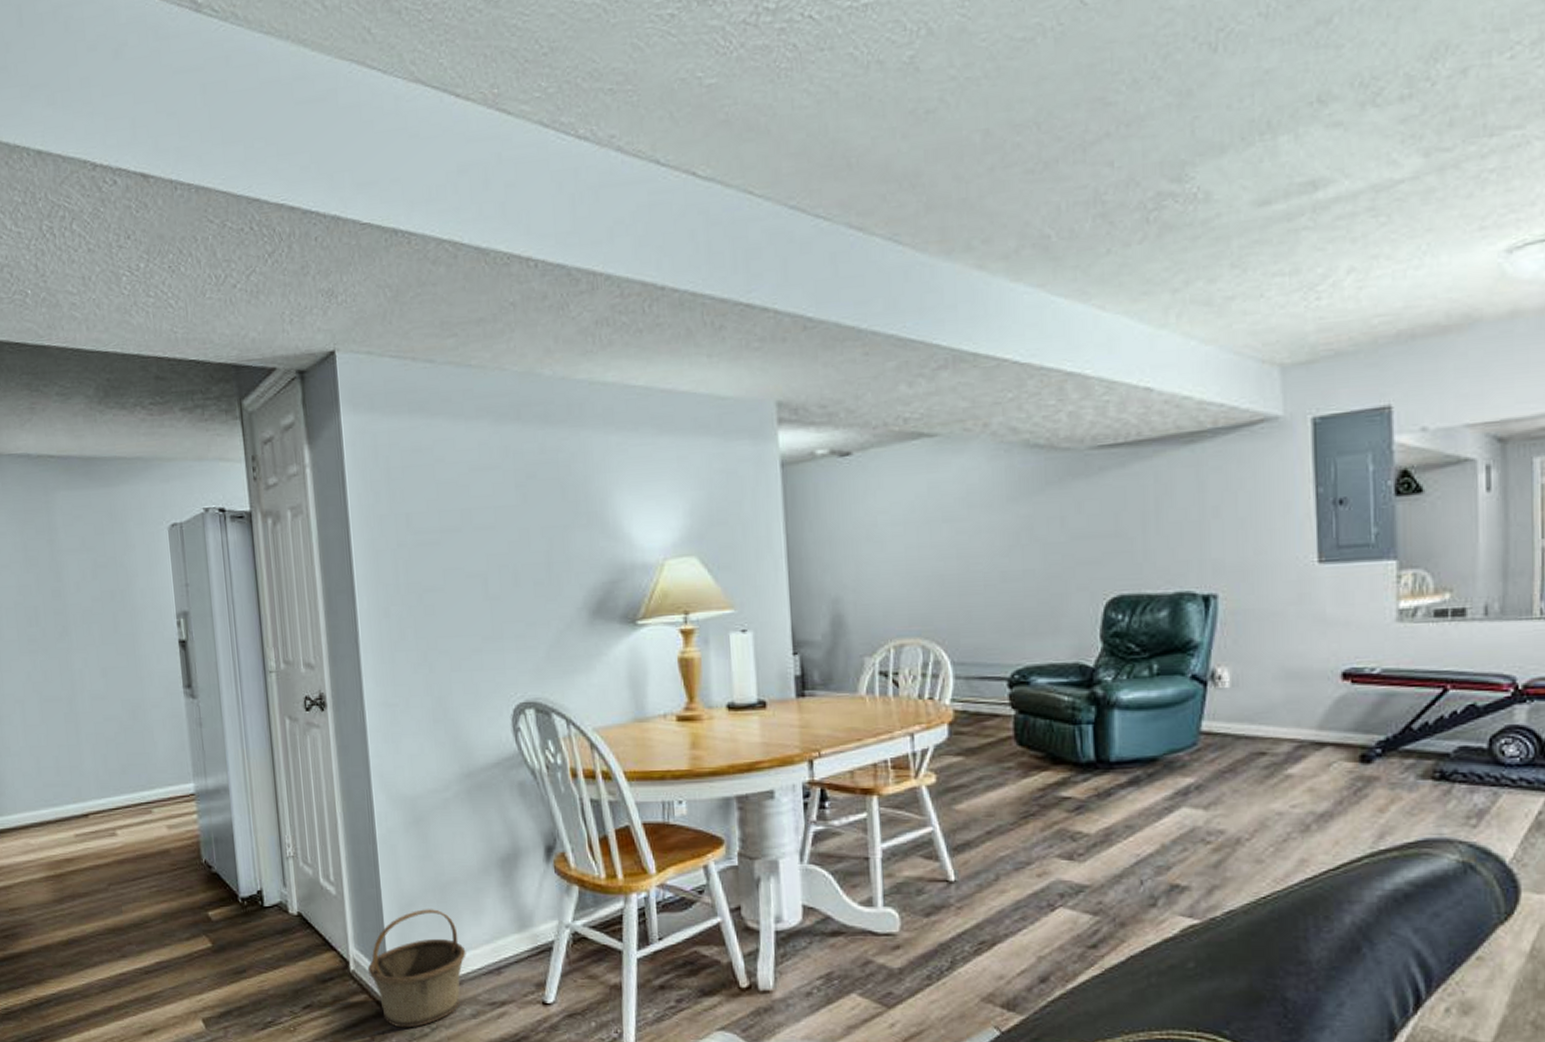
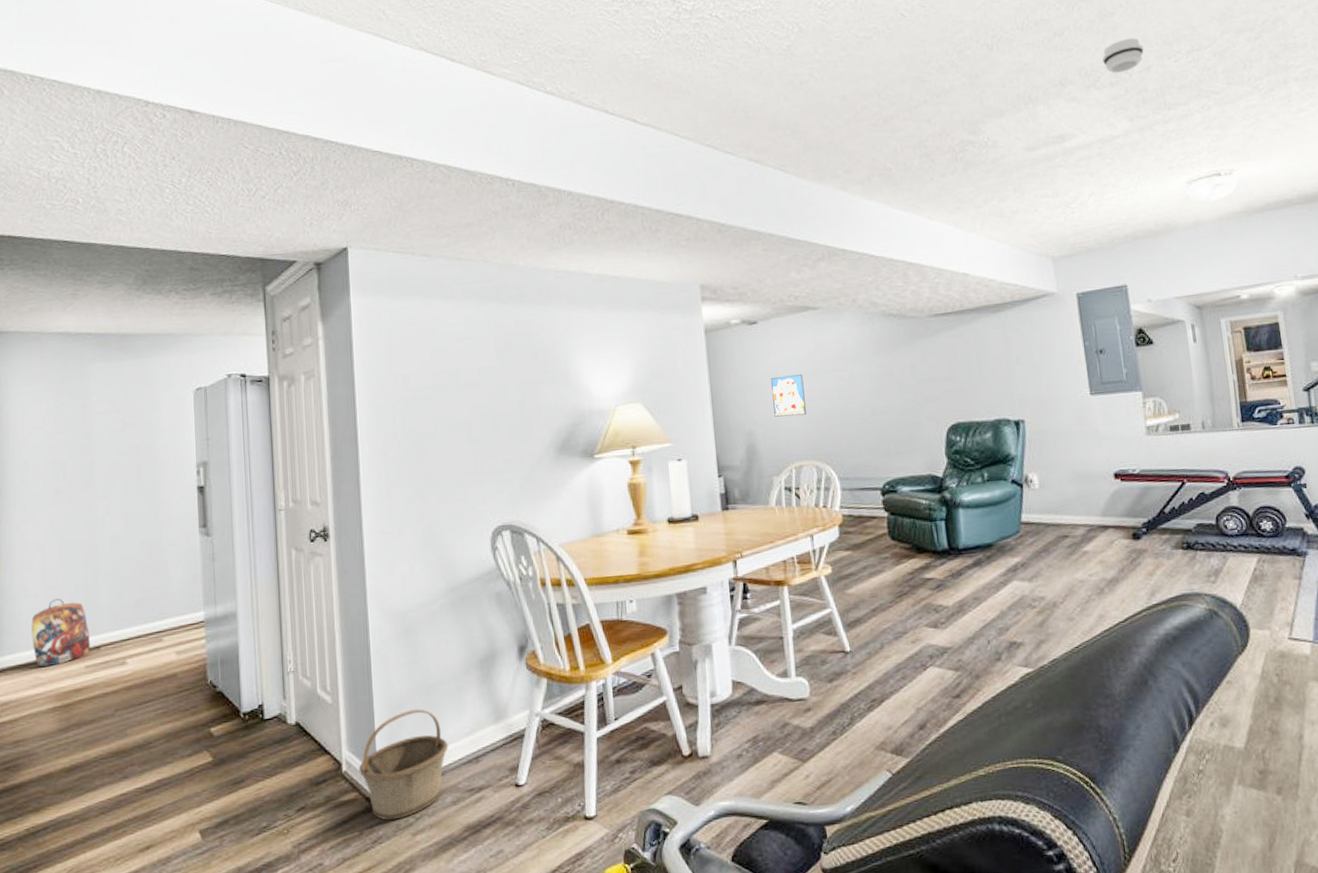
backpack: none [16,759,79,832] -> present [31,598,91,667]
wall art: none [867,524,912,580] -> present [771,374,806,417]
smoke detector: none [1391,22,1460,81] -> present [1102,37,1144,73]

